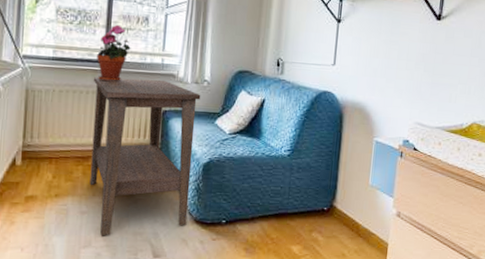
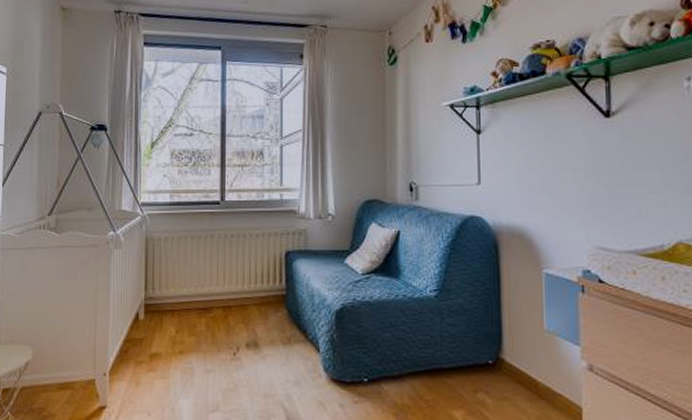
side table: present [89,77,201,235] -> none [210,217,326,398]
potted plant: present [97,24,131,82] -> none [213,162,247,224]

